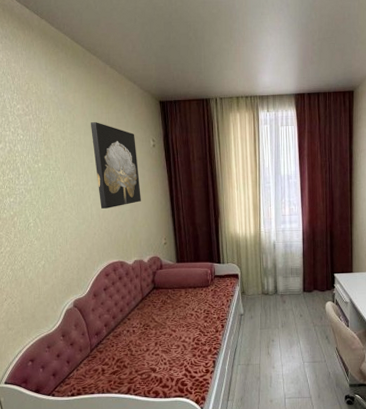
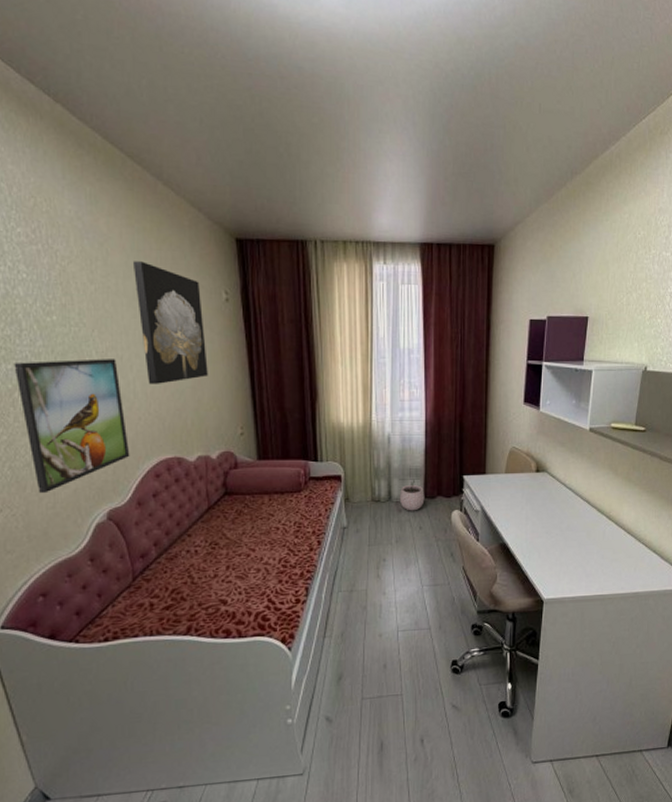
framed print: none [14,192,89,288] -> present [14,359,130,494]
plant pot: none [283,277,304,302] -> present [399,480,425,511]

